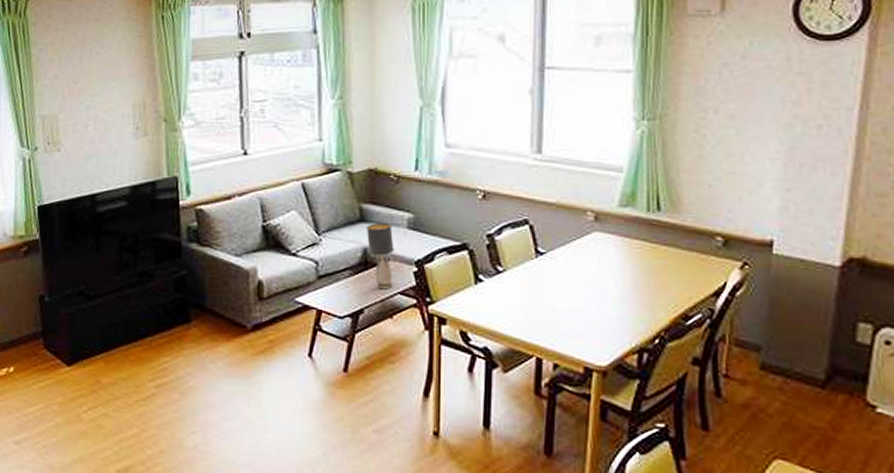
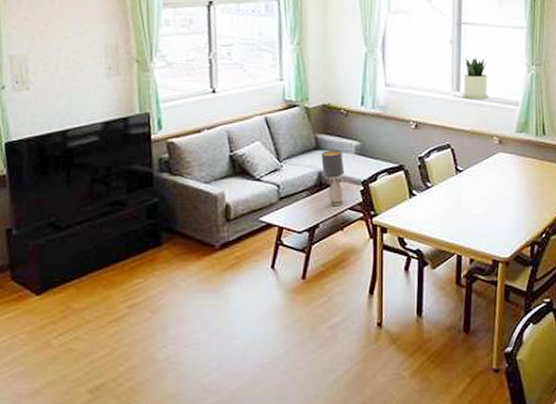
planter: none [544,110,582,165] -> present [461,57,490,100]

